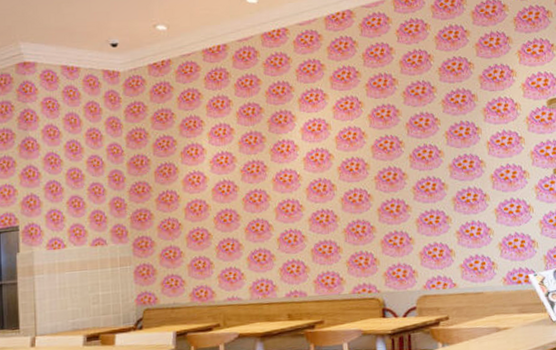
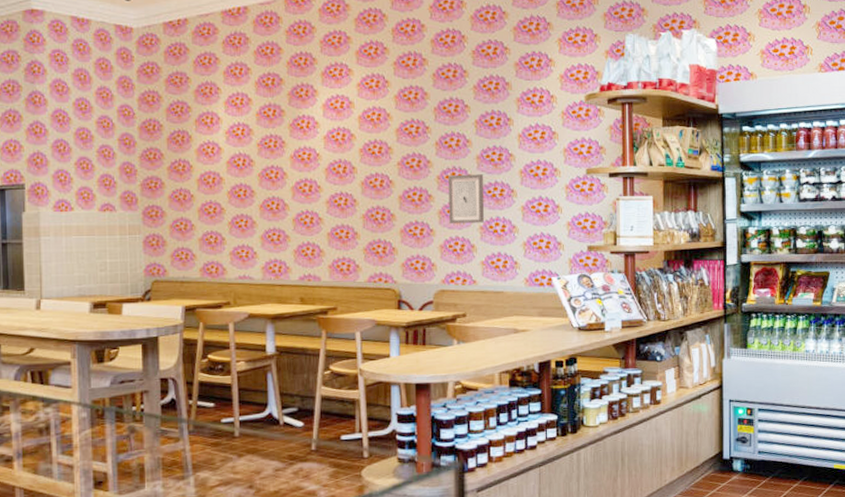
wall art: none [423,182,460,231] -> present [448,174,484,223]

